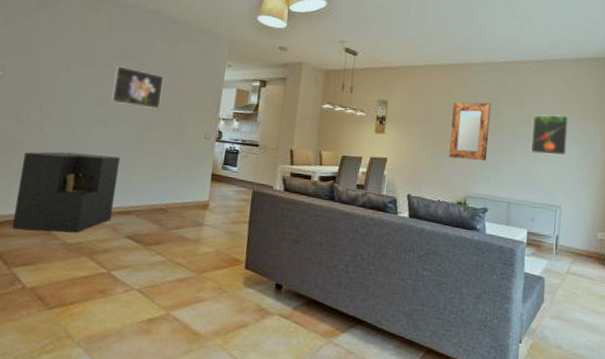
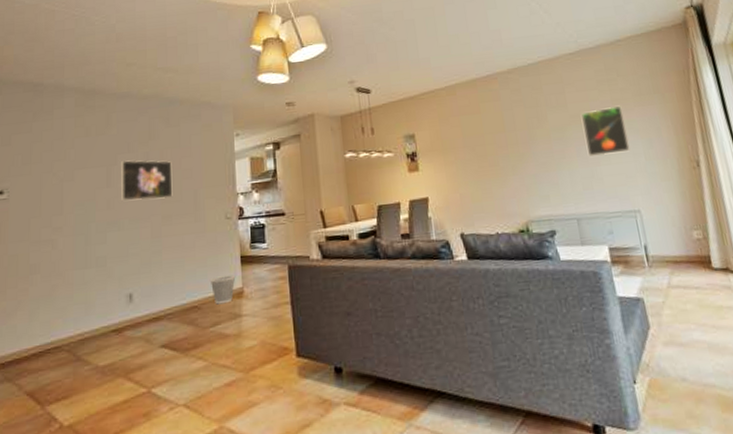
storage cabinet: present [11,151,121,233] -> none [39,259,142,362]
wastebasket: none [180,187,205,212] -> present [209,275,236,305]
home mirror: present [449,102,491,161] -> none [487,111,541,182]

